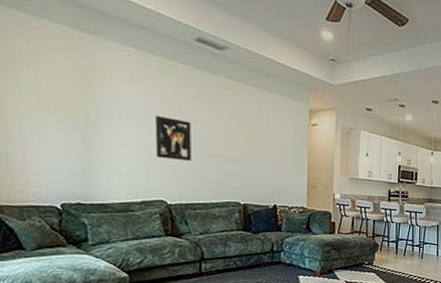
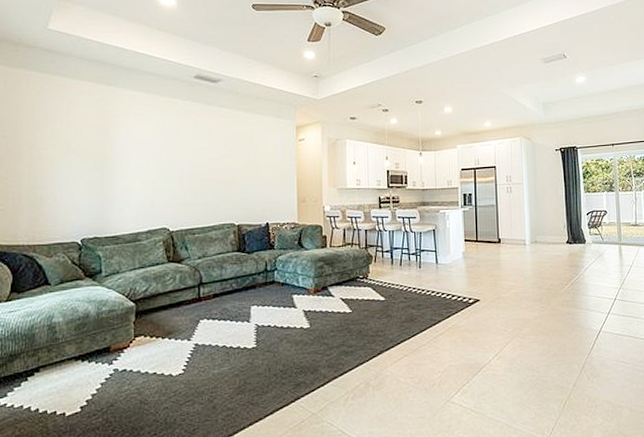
wall art: present [154,115,191,161] -> none [160,148,191,188]

